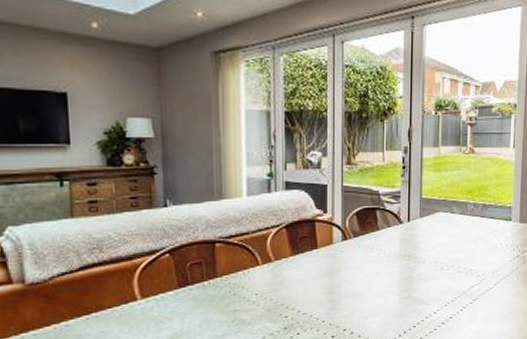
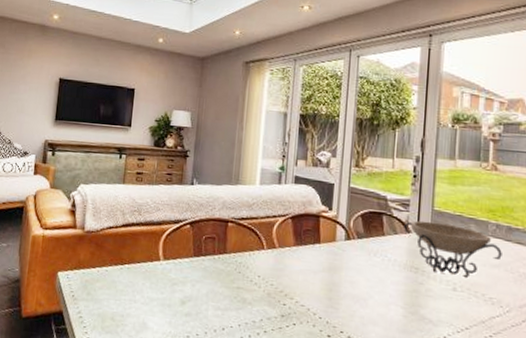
decorative bowl: none [396,209,479,258] -> present [404,220,502,279]

